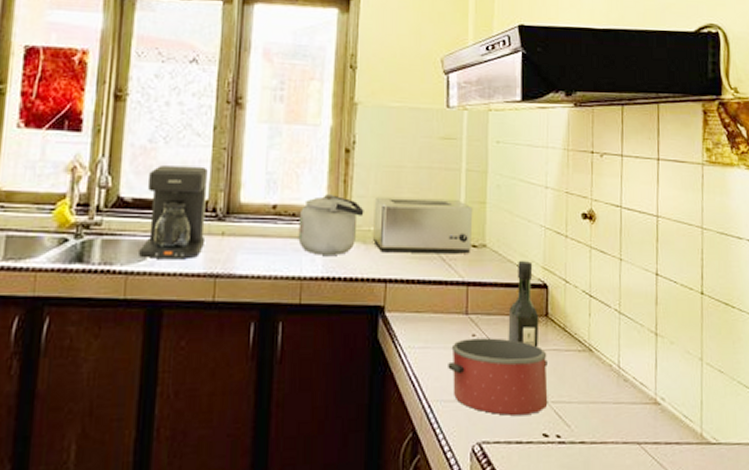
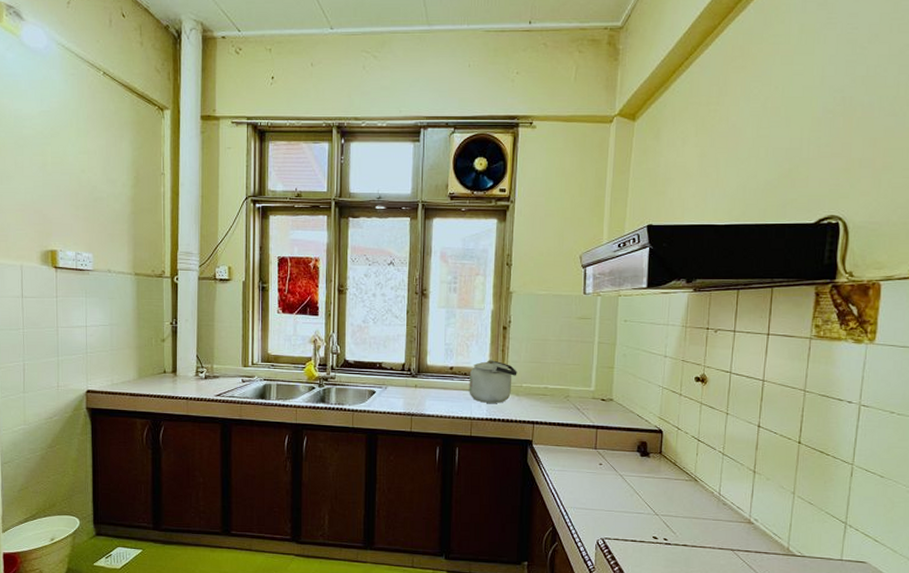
coffee maker: present [139,166,208,260] -> none [360,339,404,403]
toaster: present [372,197,473,254] -> none [523,362,603,405]
cooking pot: present [448,338,548,416] -> none [580,466,660,522]
bottle: present [508,260,539,348] -> none [628,411,654,476]

